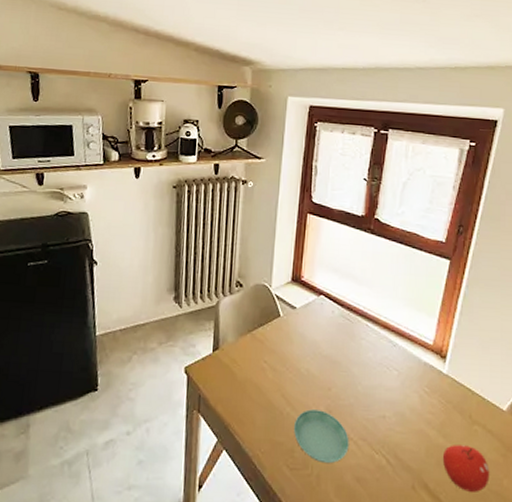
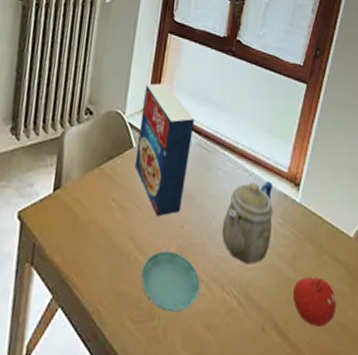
cereal box: none [282,259,337,379] -> present [134,83,195,217]
teapot: none [368,352,420,428] -> present [221,181,274,265]

